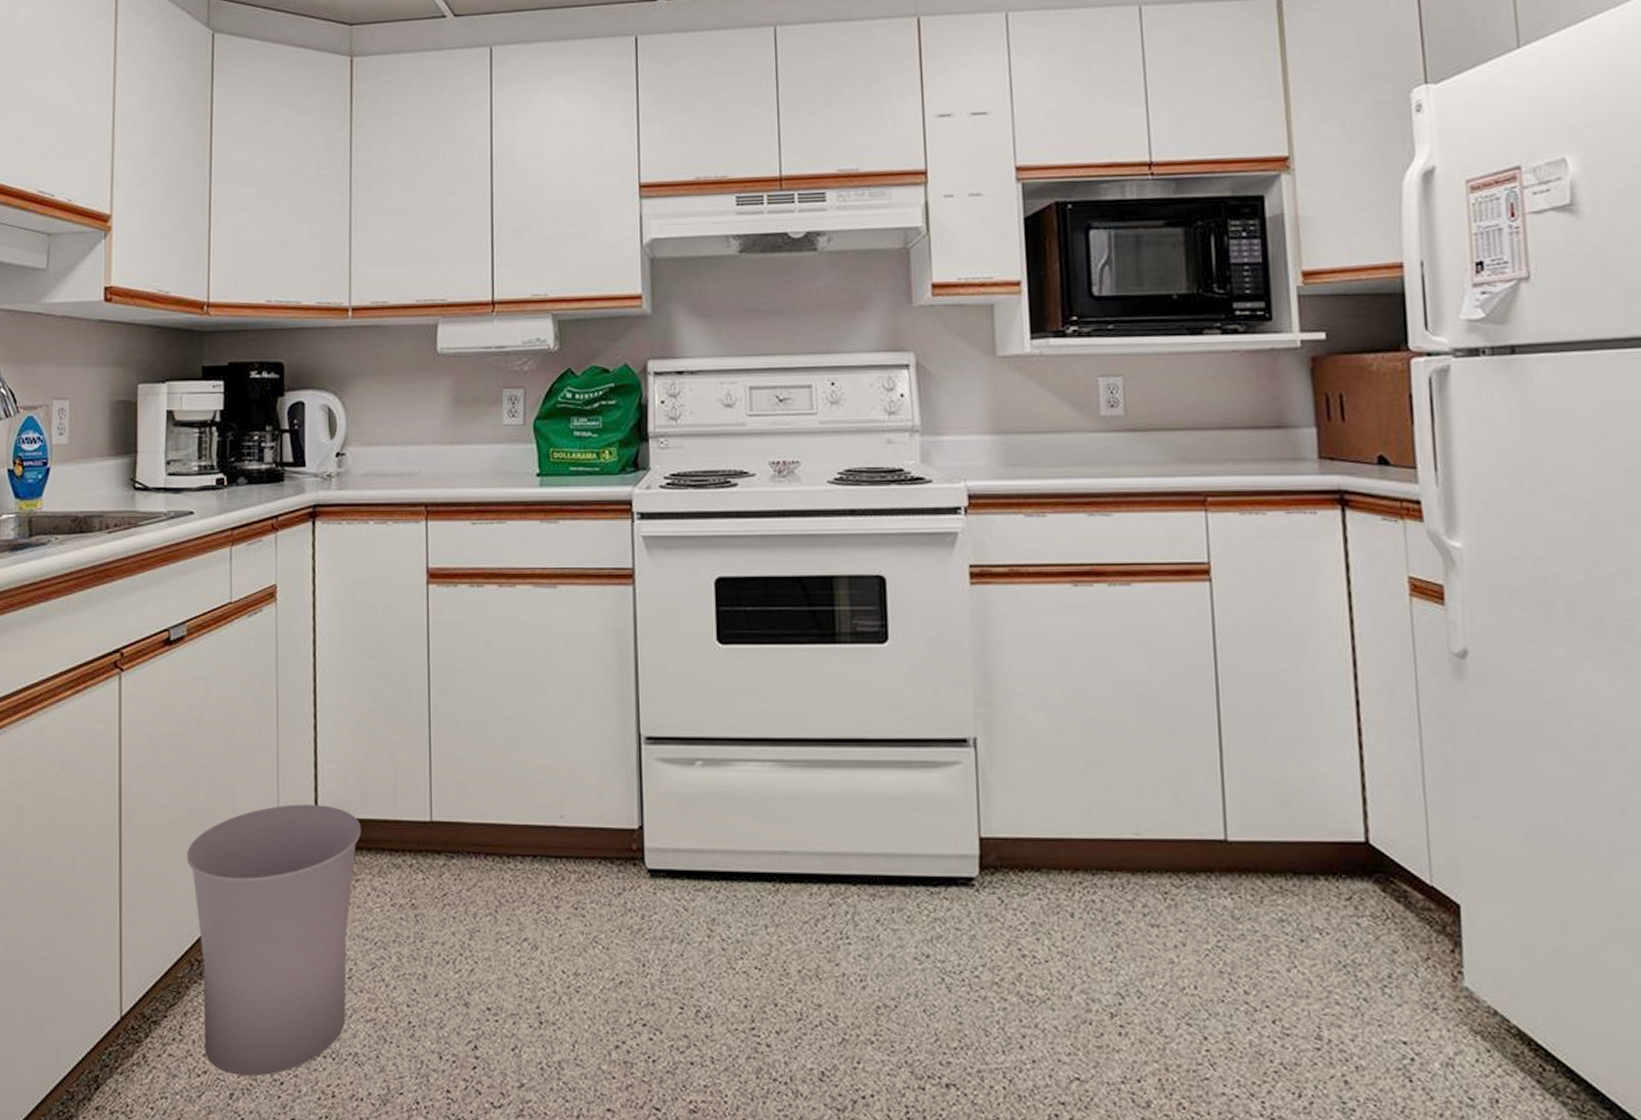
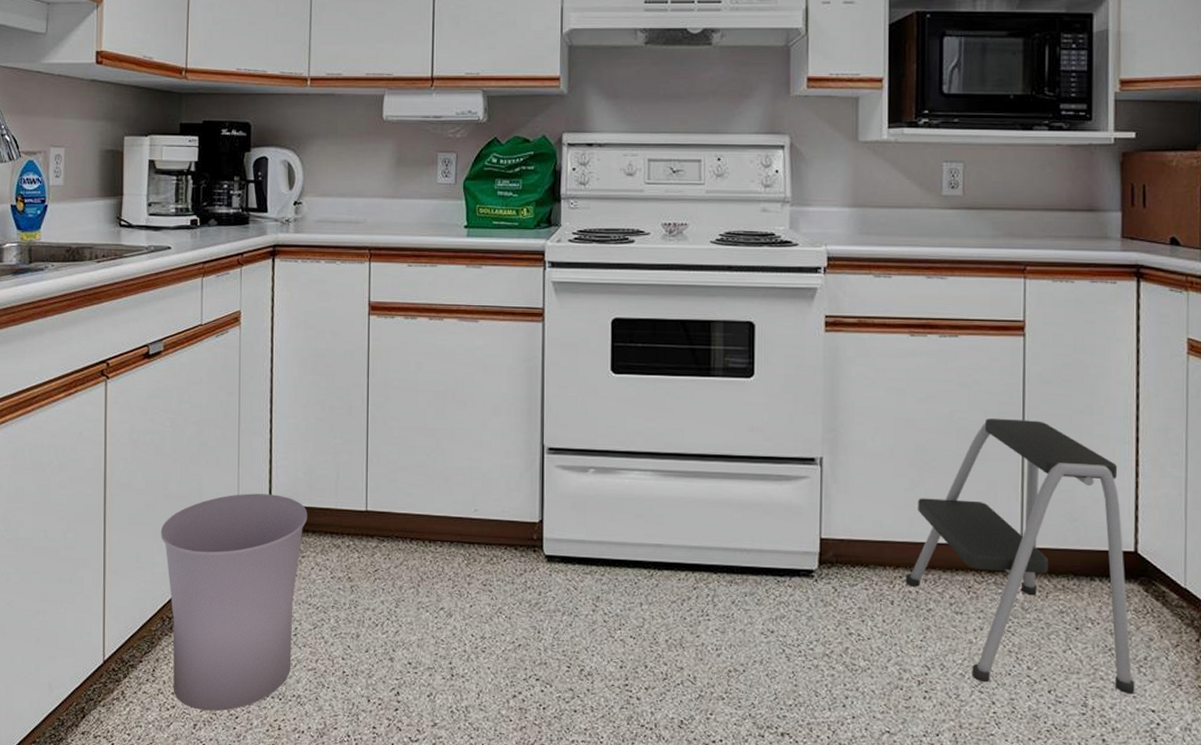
step stool: none [1086,682,1380,1021] -> present [905,417,1135,693]

